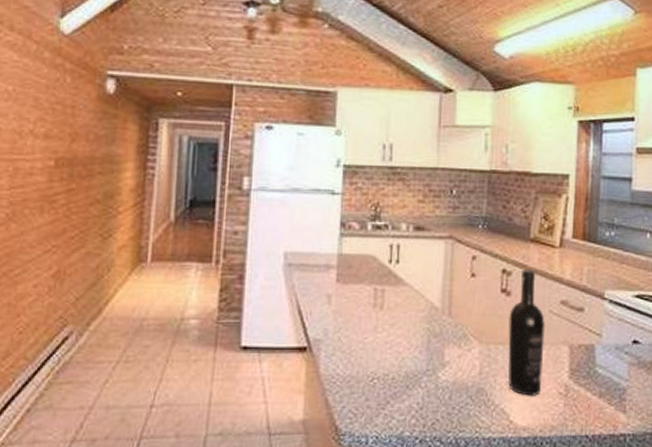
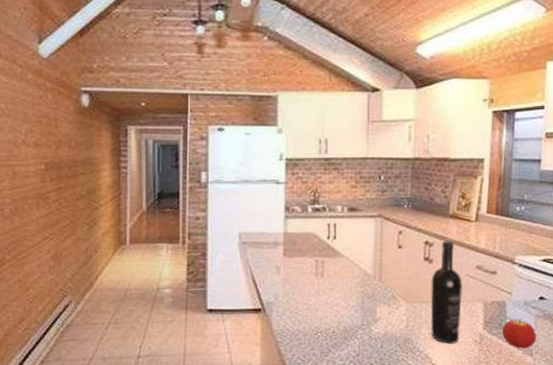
fruit: none [590,366,630,404] -> present [502,319,536,349]

